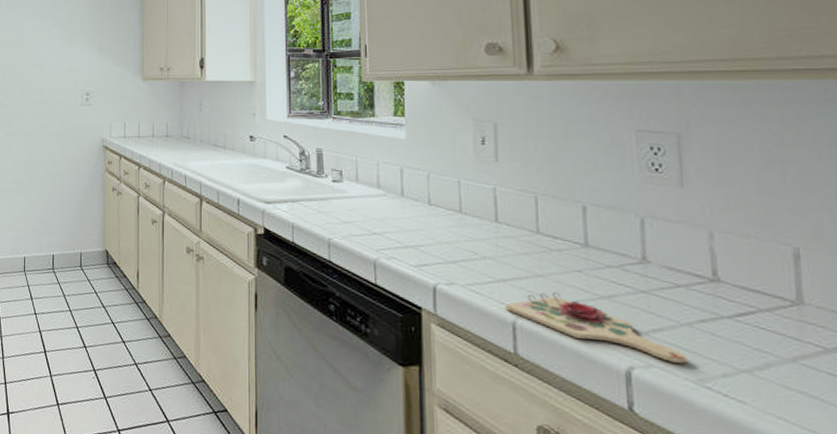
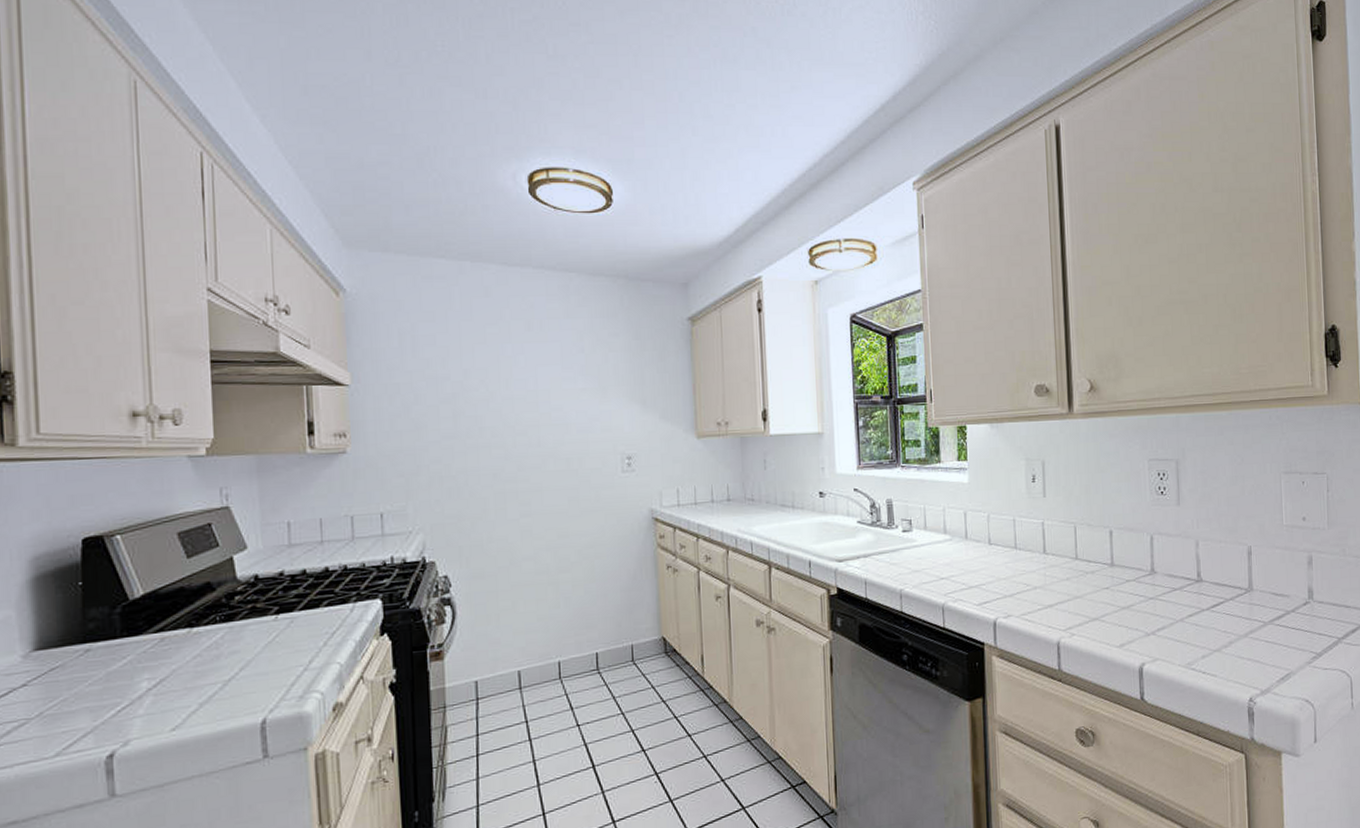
cutting board: present [505,291,687,364] -> none [1051,609,1180,654]

